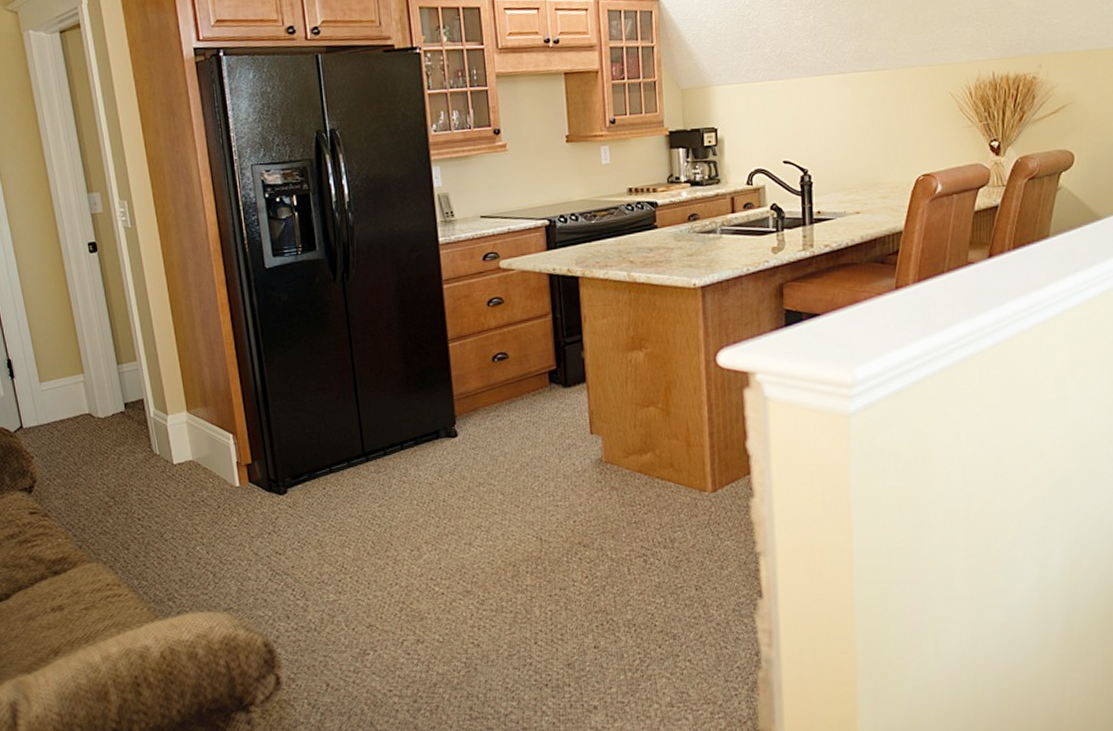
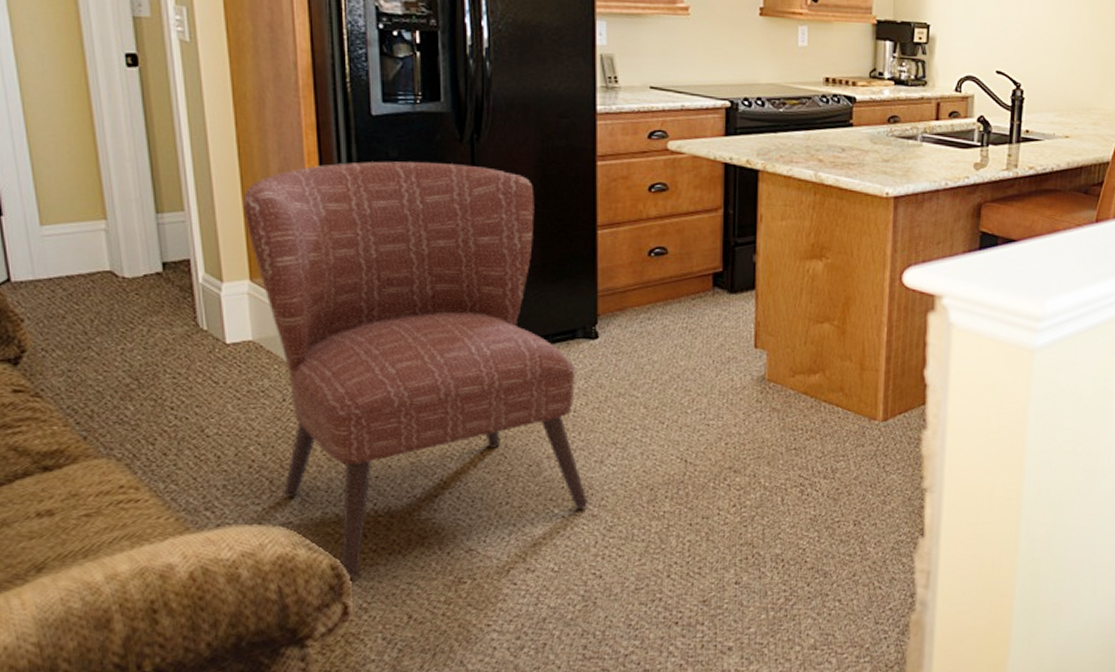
chair: none [177,300,463,653] -> present [243,161,589,577]

